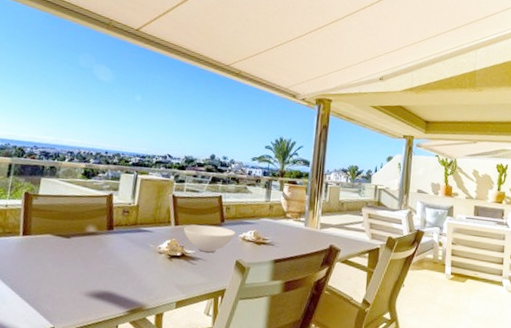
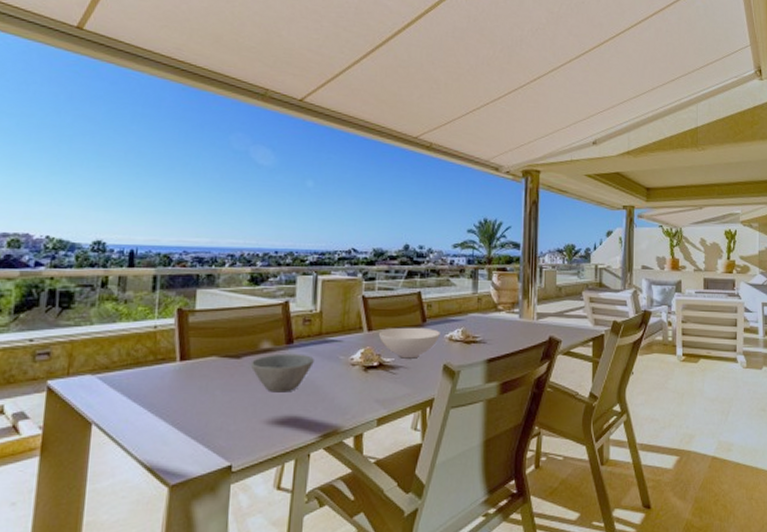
bowl: none [77,237,129,271] -> present [250,353,314,393]

